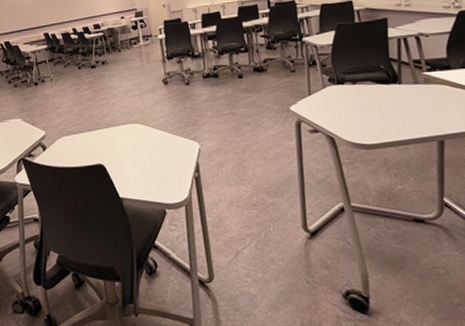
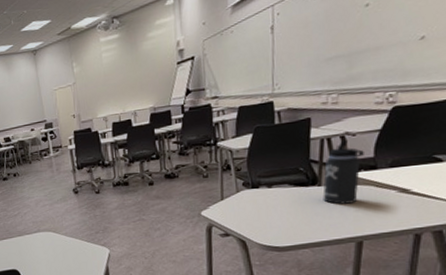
thermos bottle: none [403,40,438,103] -> present [323,140,364,204]

